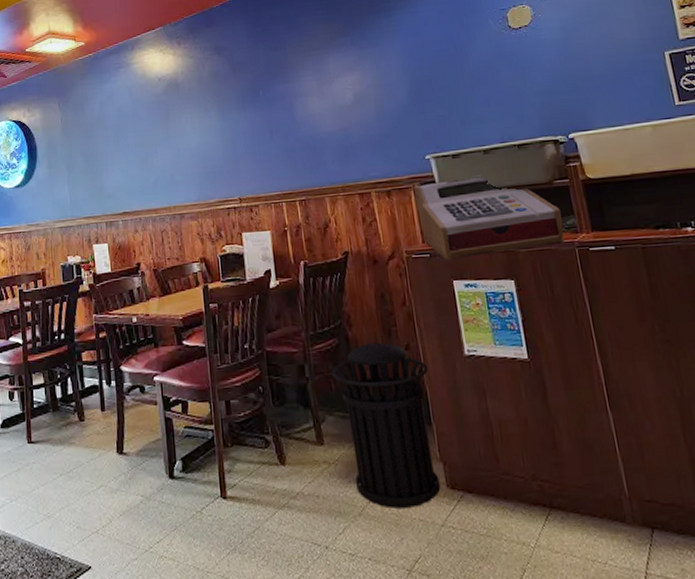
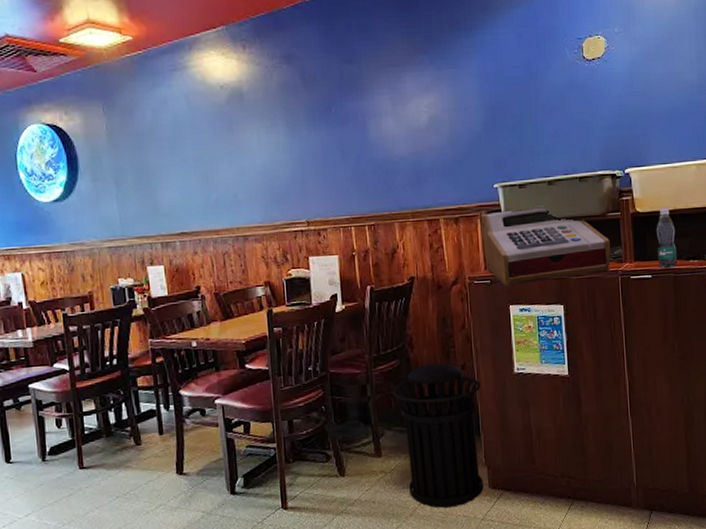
bottle: none [612,172,644,240] -> present [656,207,677,269]

